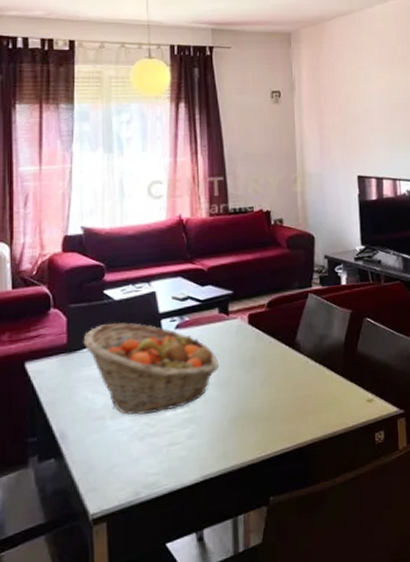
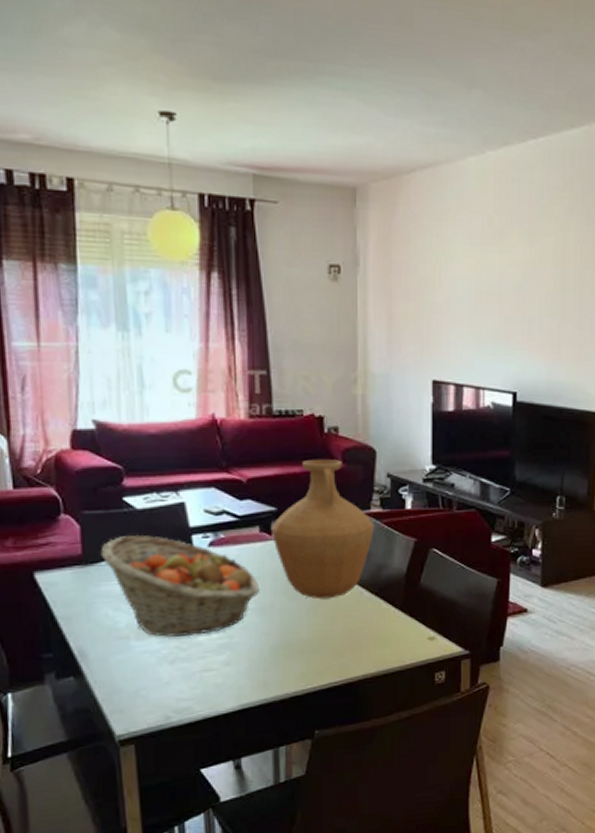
vase: none [229,246,316,371] -> present [272,460,374,600]

